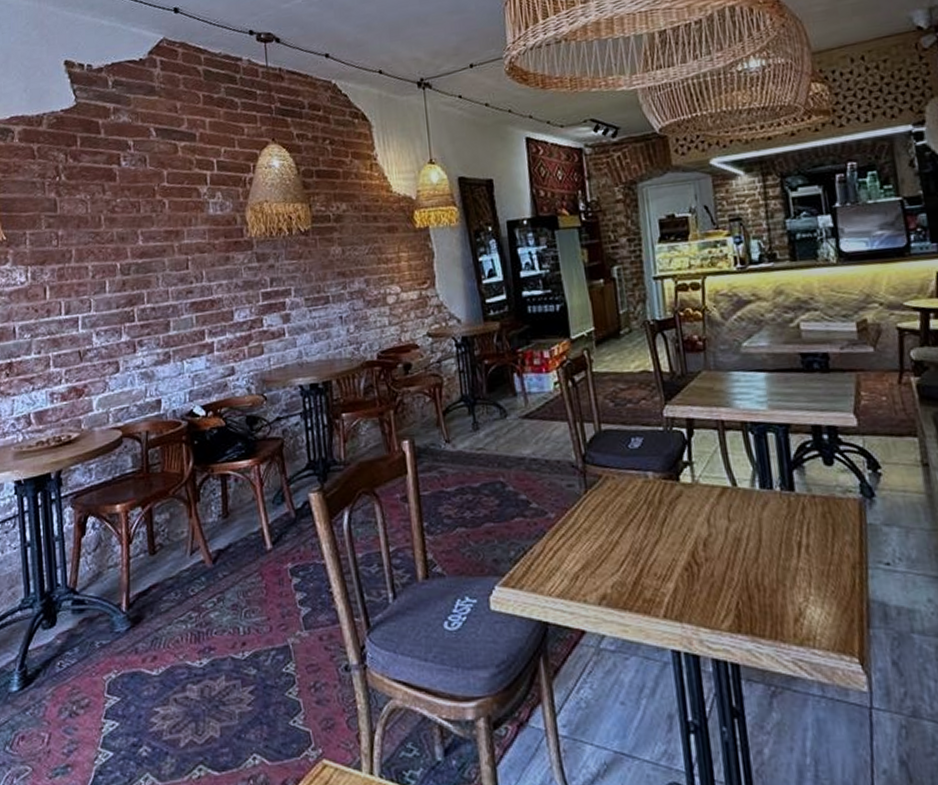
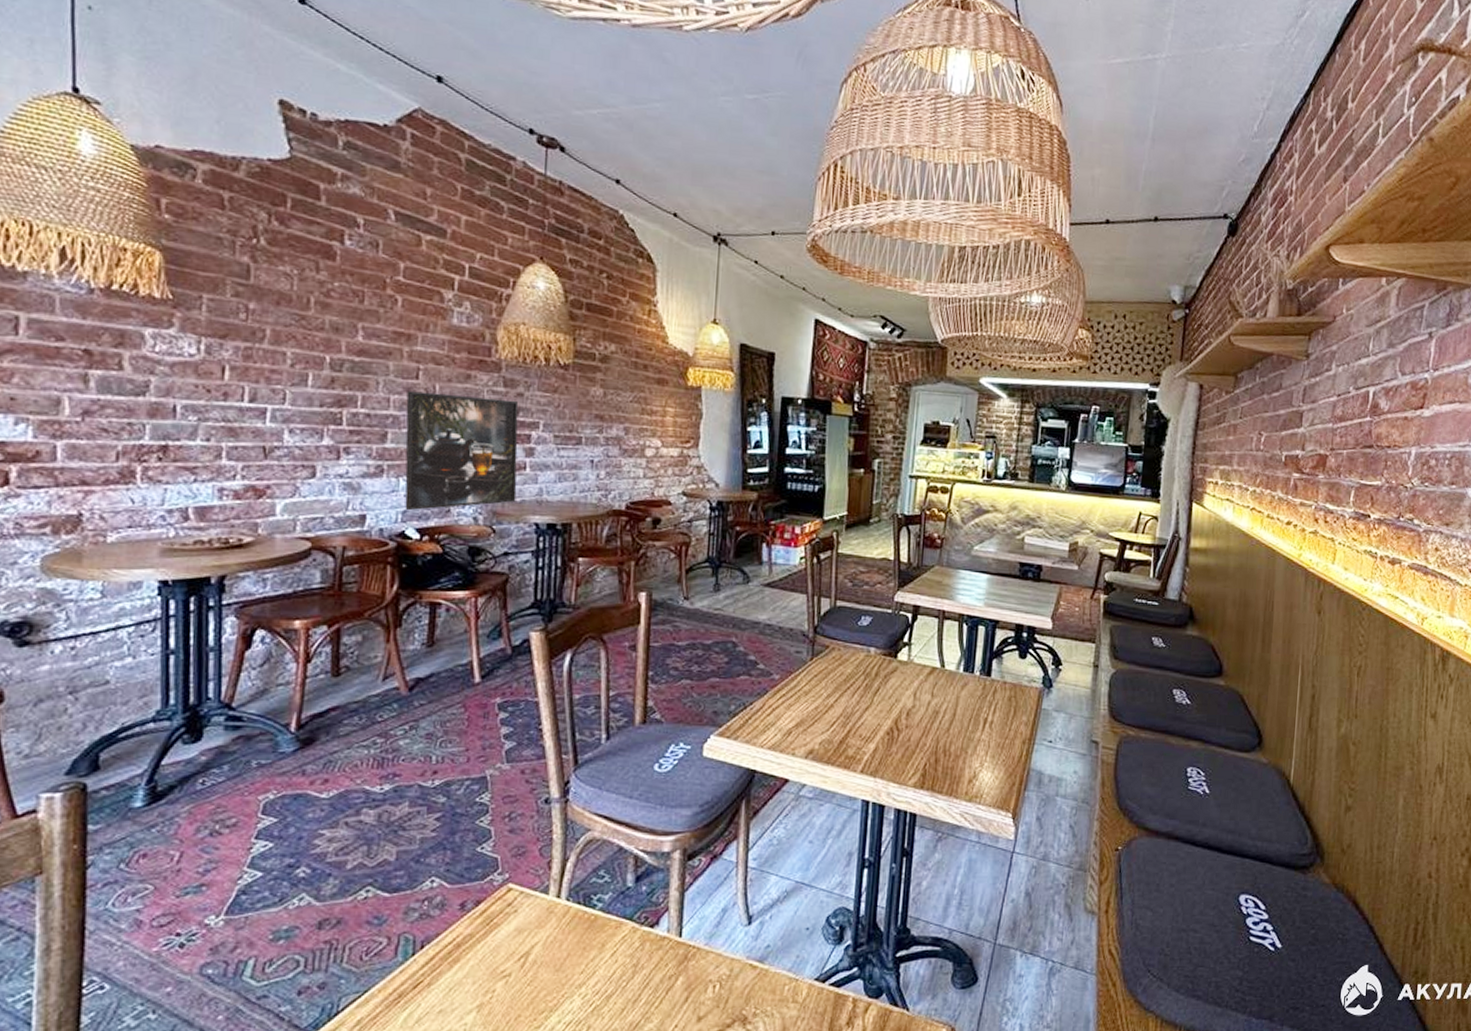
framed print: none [181,272,281,391] -> present [405,391,519,511]

